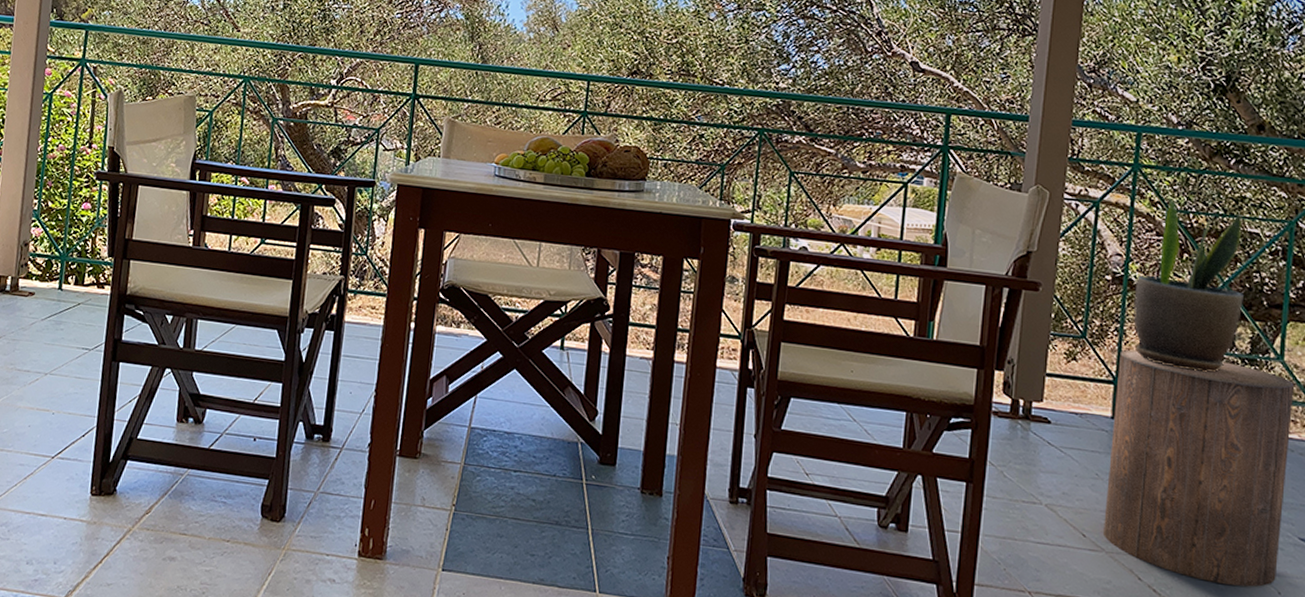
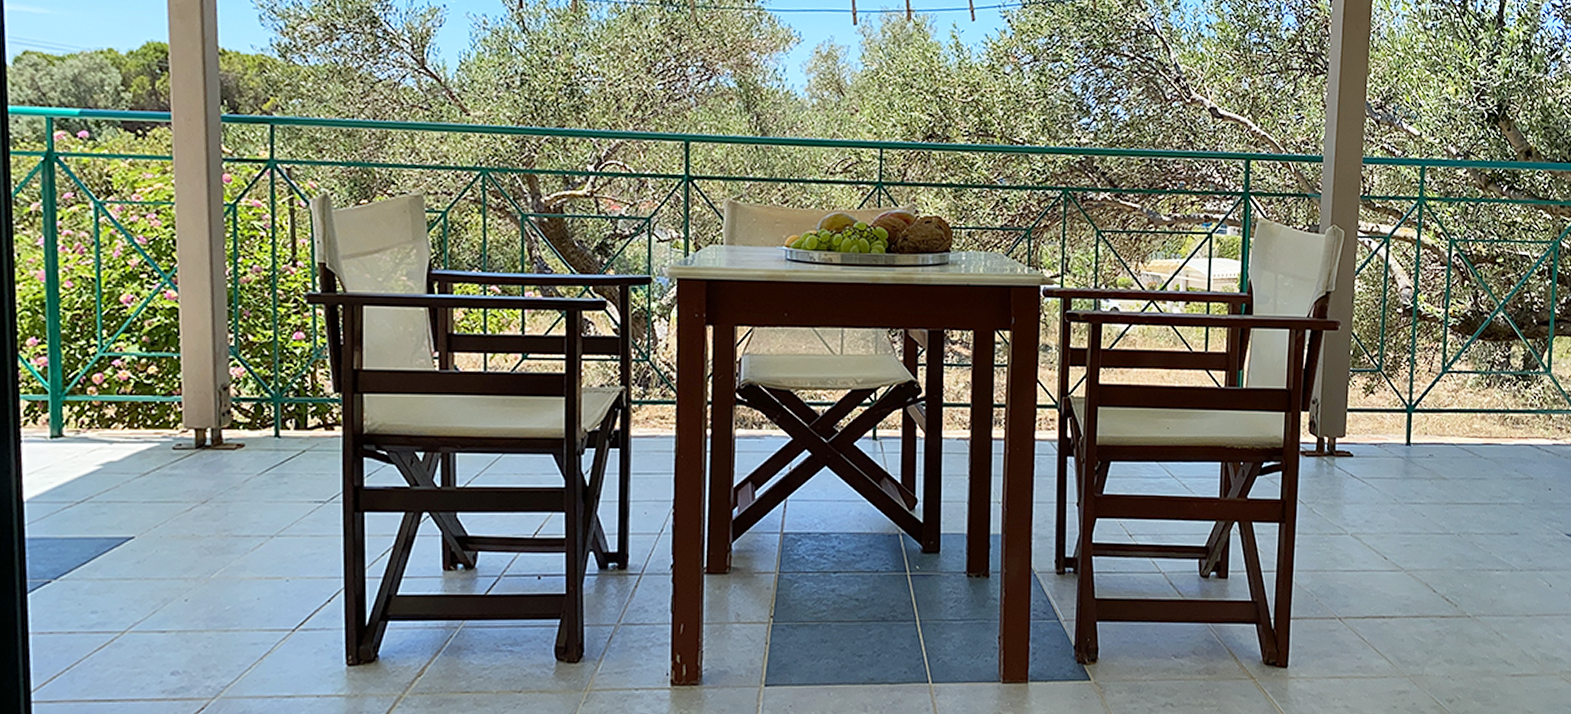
stool: present [1104,349,1294,587] -> none [1402,378,1559,585]
potted plant: present [1133,197,1244,373] -> none [1423,228,1516,391]

